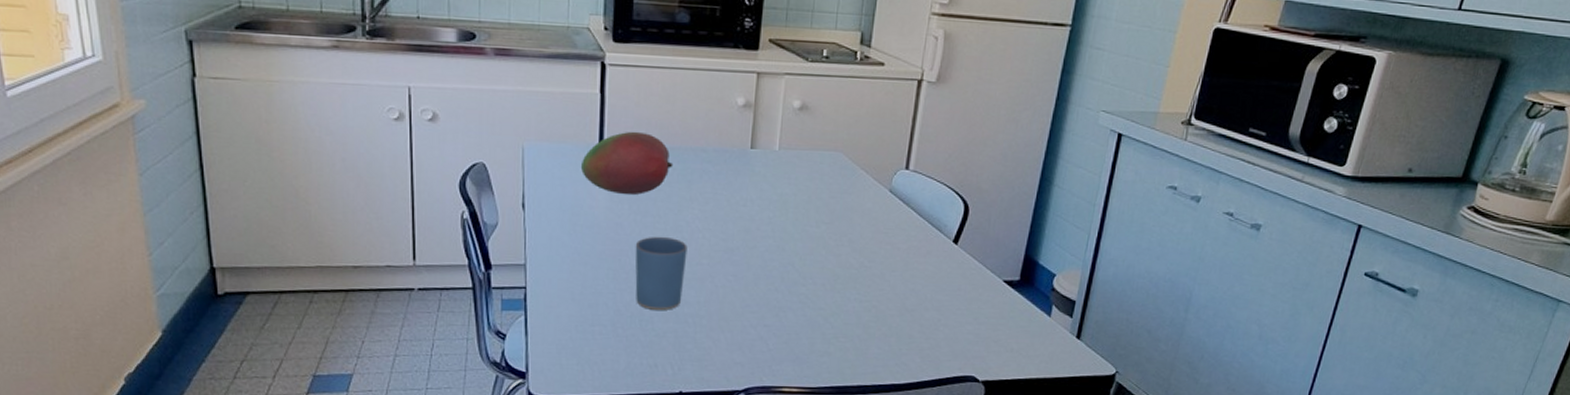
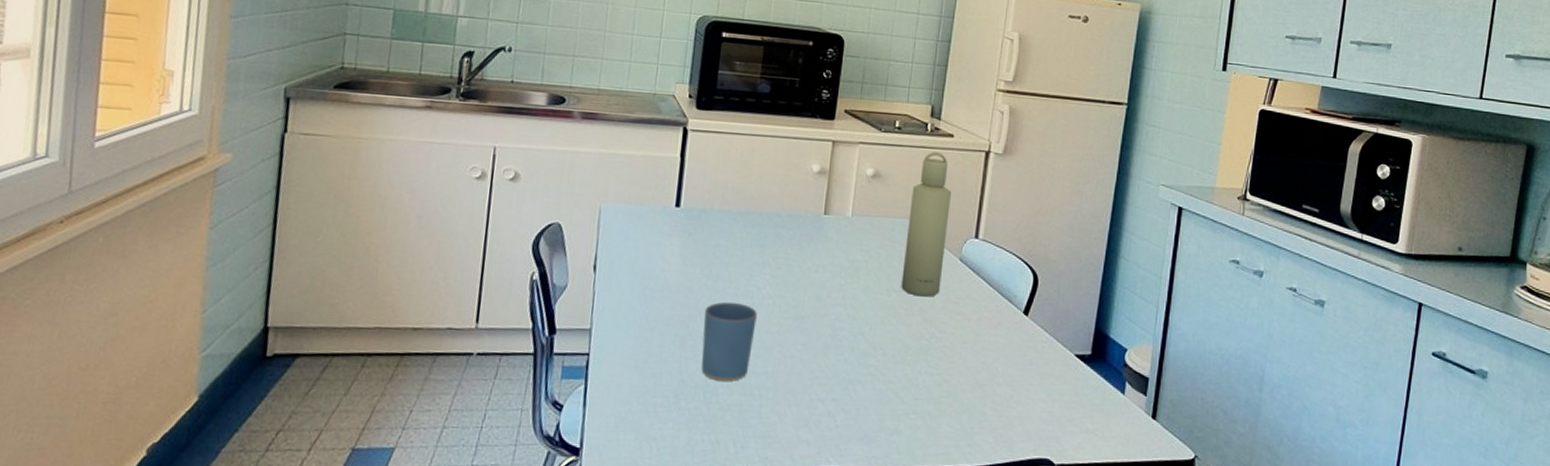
fruit: present [580,131,674,195] -> none [655,194,748,258]
bottle: none [830,81,881,228] -> present [901,152,951,297]

